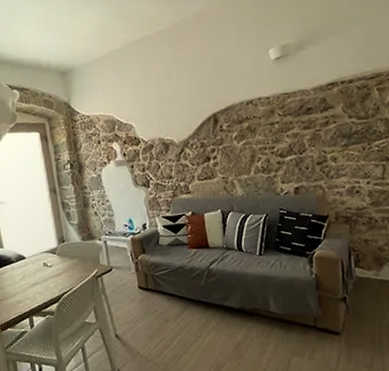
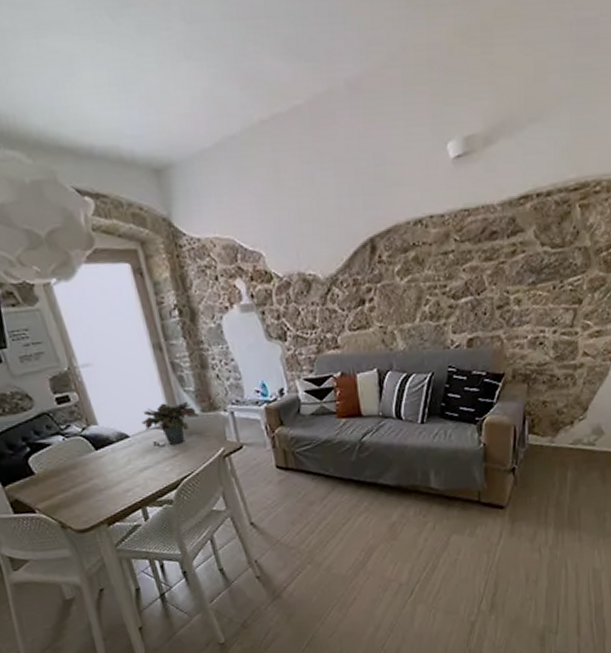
potted plant: none [36,231,80,266] -> present [141,401,200,445]

